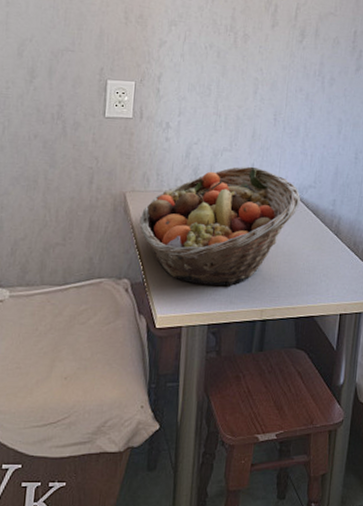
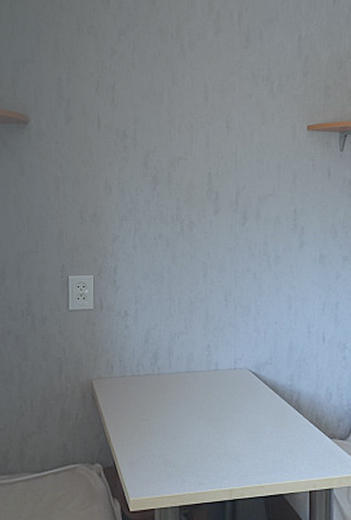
fruit basket: present [140,166,301,287] -> none [107,347,259,468]

